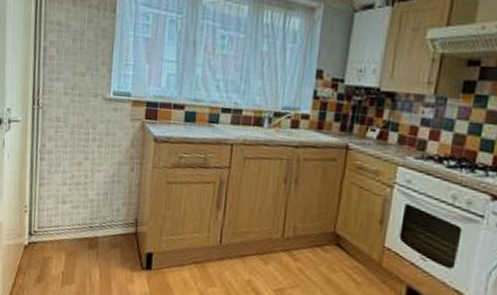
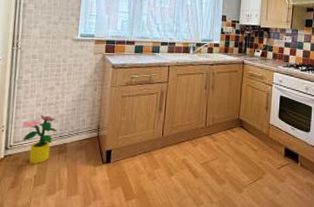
potted plant: none [47,196,86,258] -> present [23,114,56,164]

